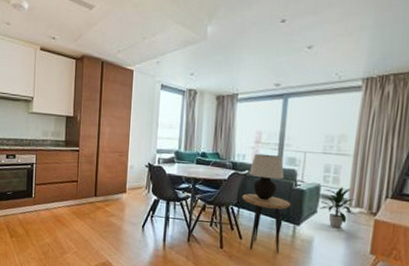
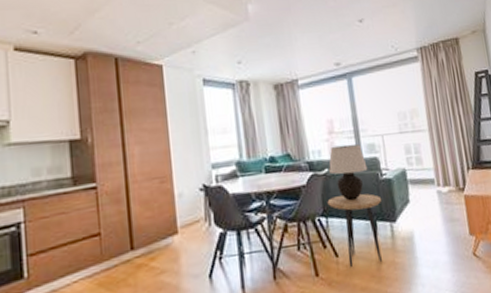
indoor plant: present [319,187,356,228] -> none [410,166,447,215]

